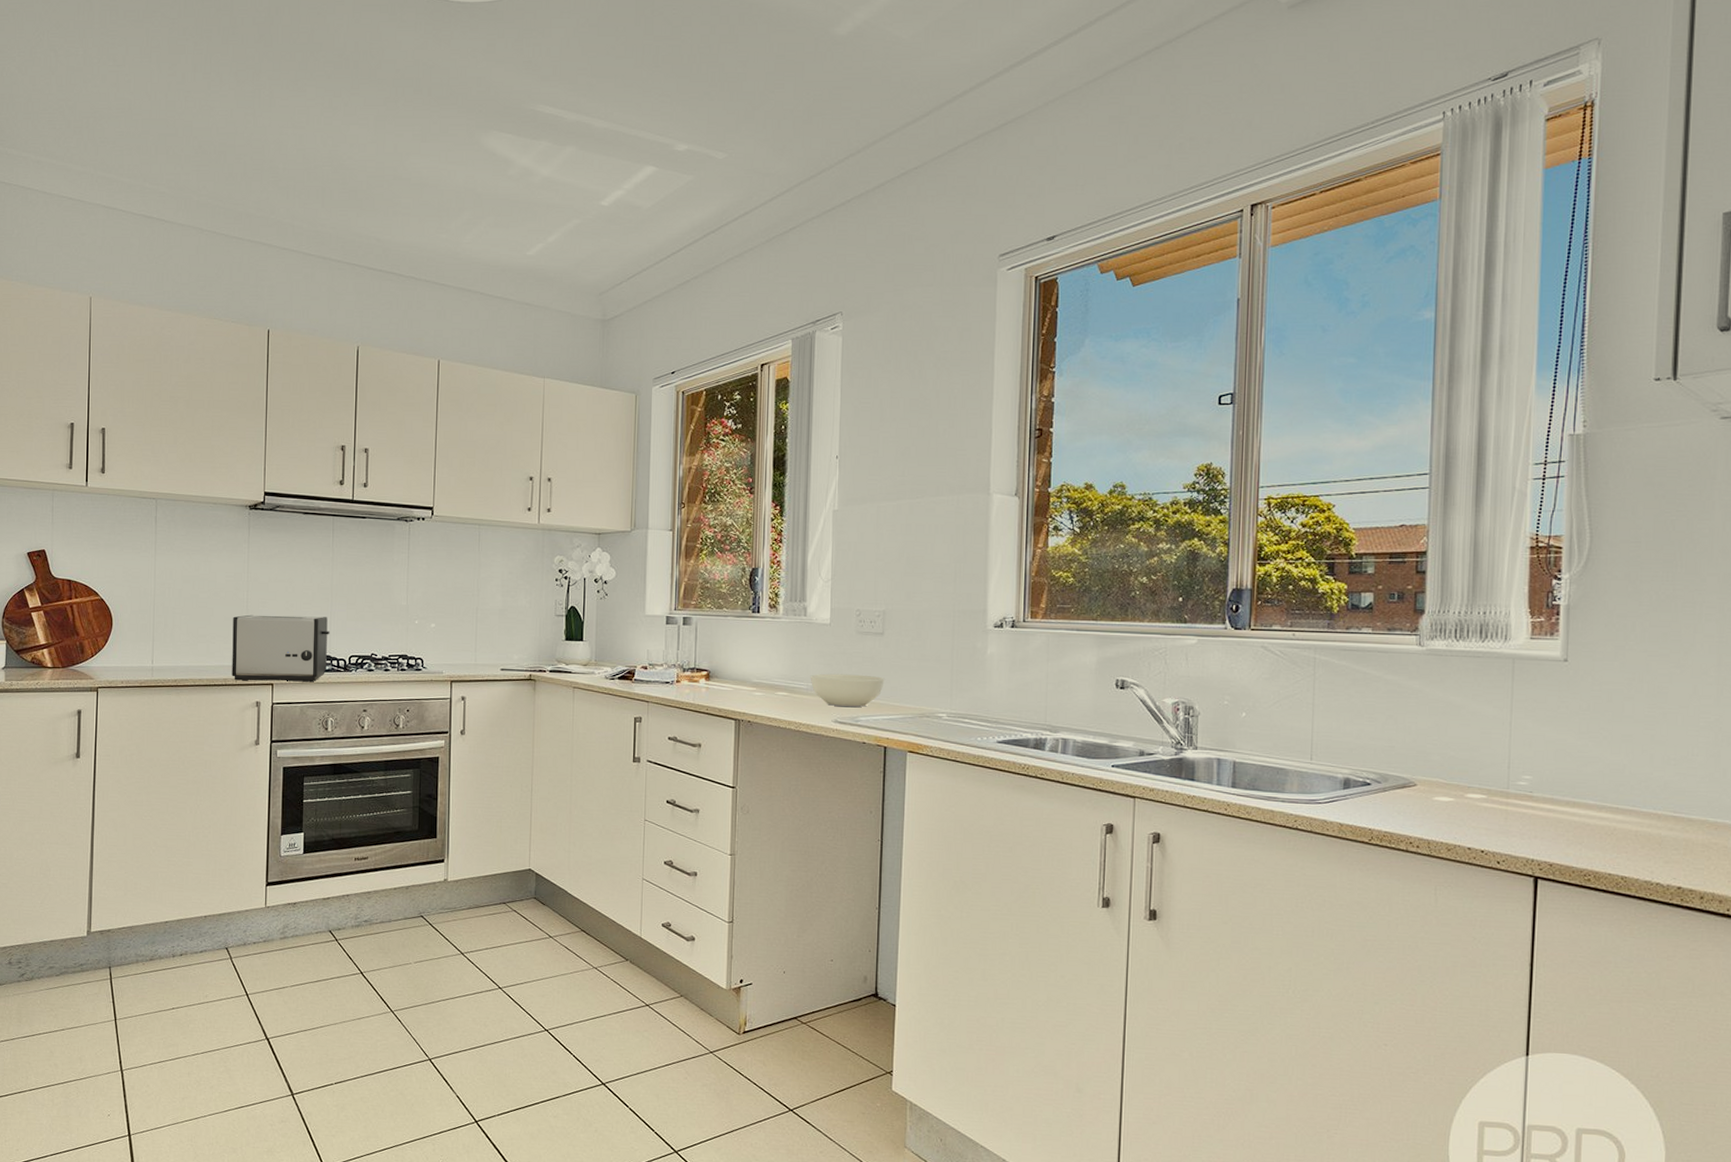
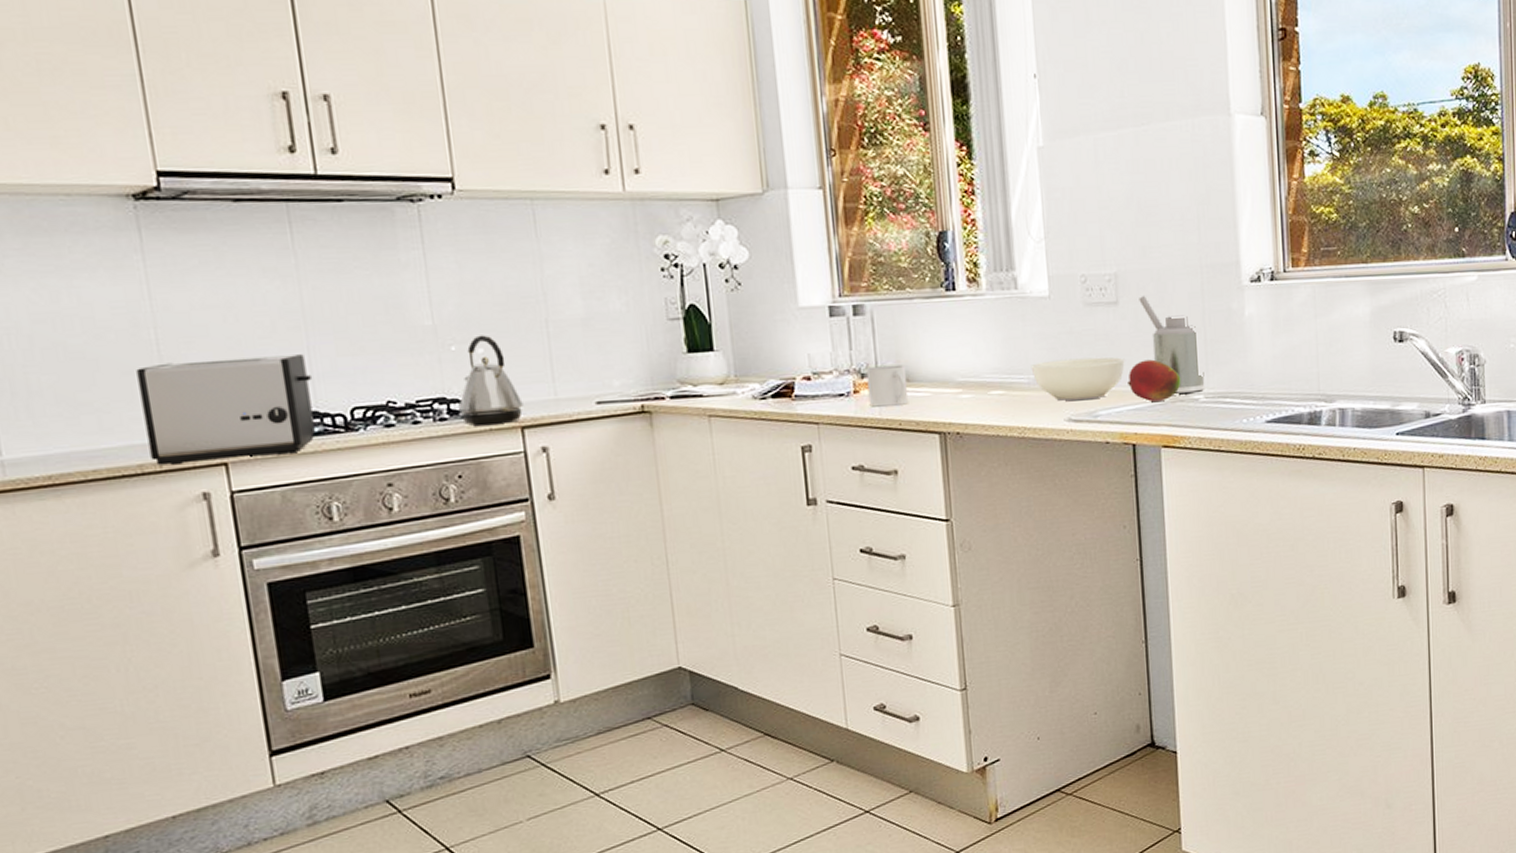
kettle: none [414,615,454,677] -> present [458,335,524,426]
mug: none [686,664,716,695] -> present [866,364,909,407]
fruit: none [885,681,929,716] -> present [1128,359,1181,403]
soap dispenser: none [901,630,949,712] -> present [1139,296,1205,395]

